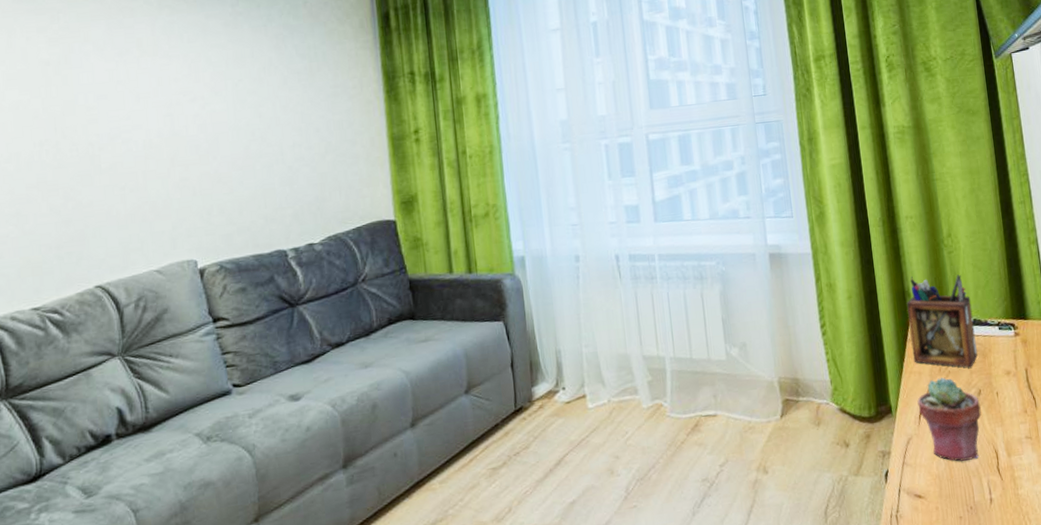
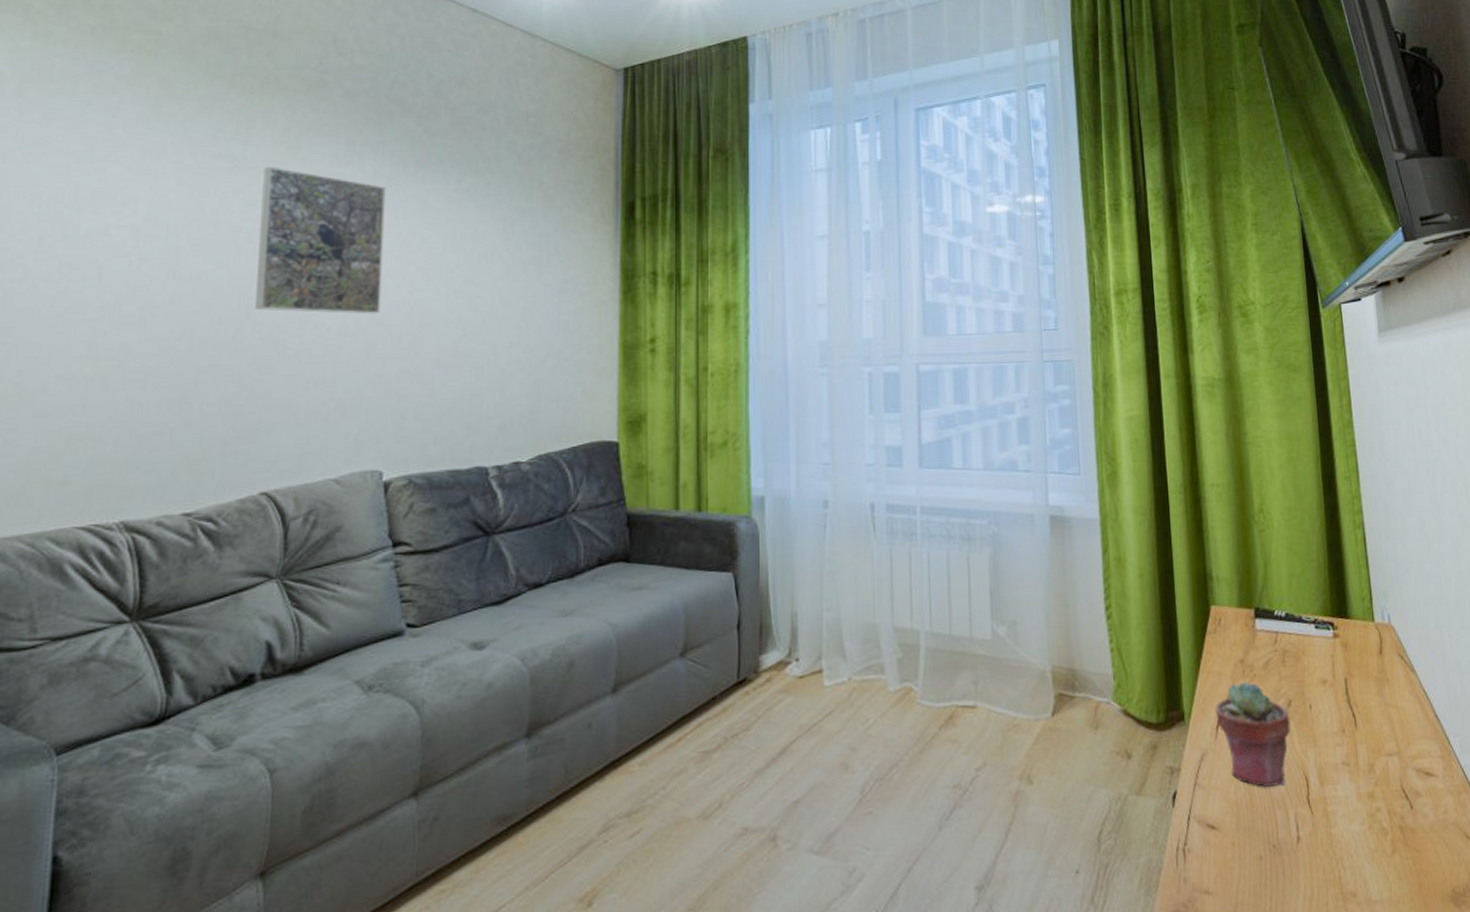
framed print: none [61,5,179,132] -> present [255,166,386,314]
desk organizer: present [907,274,978,368] -> none [1208,557,1289,672]

